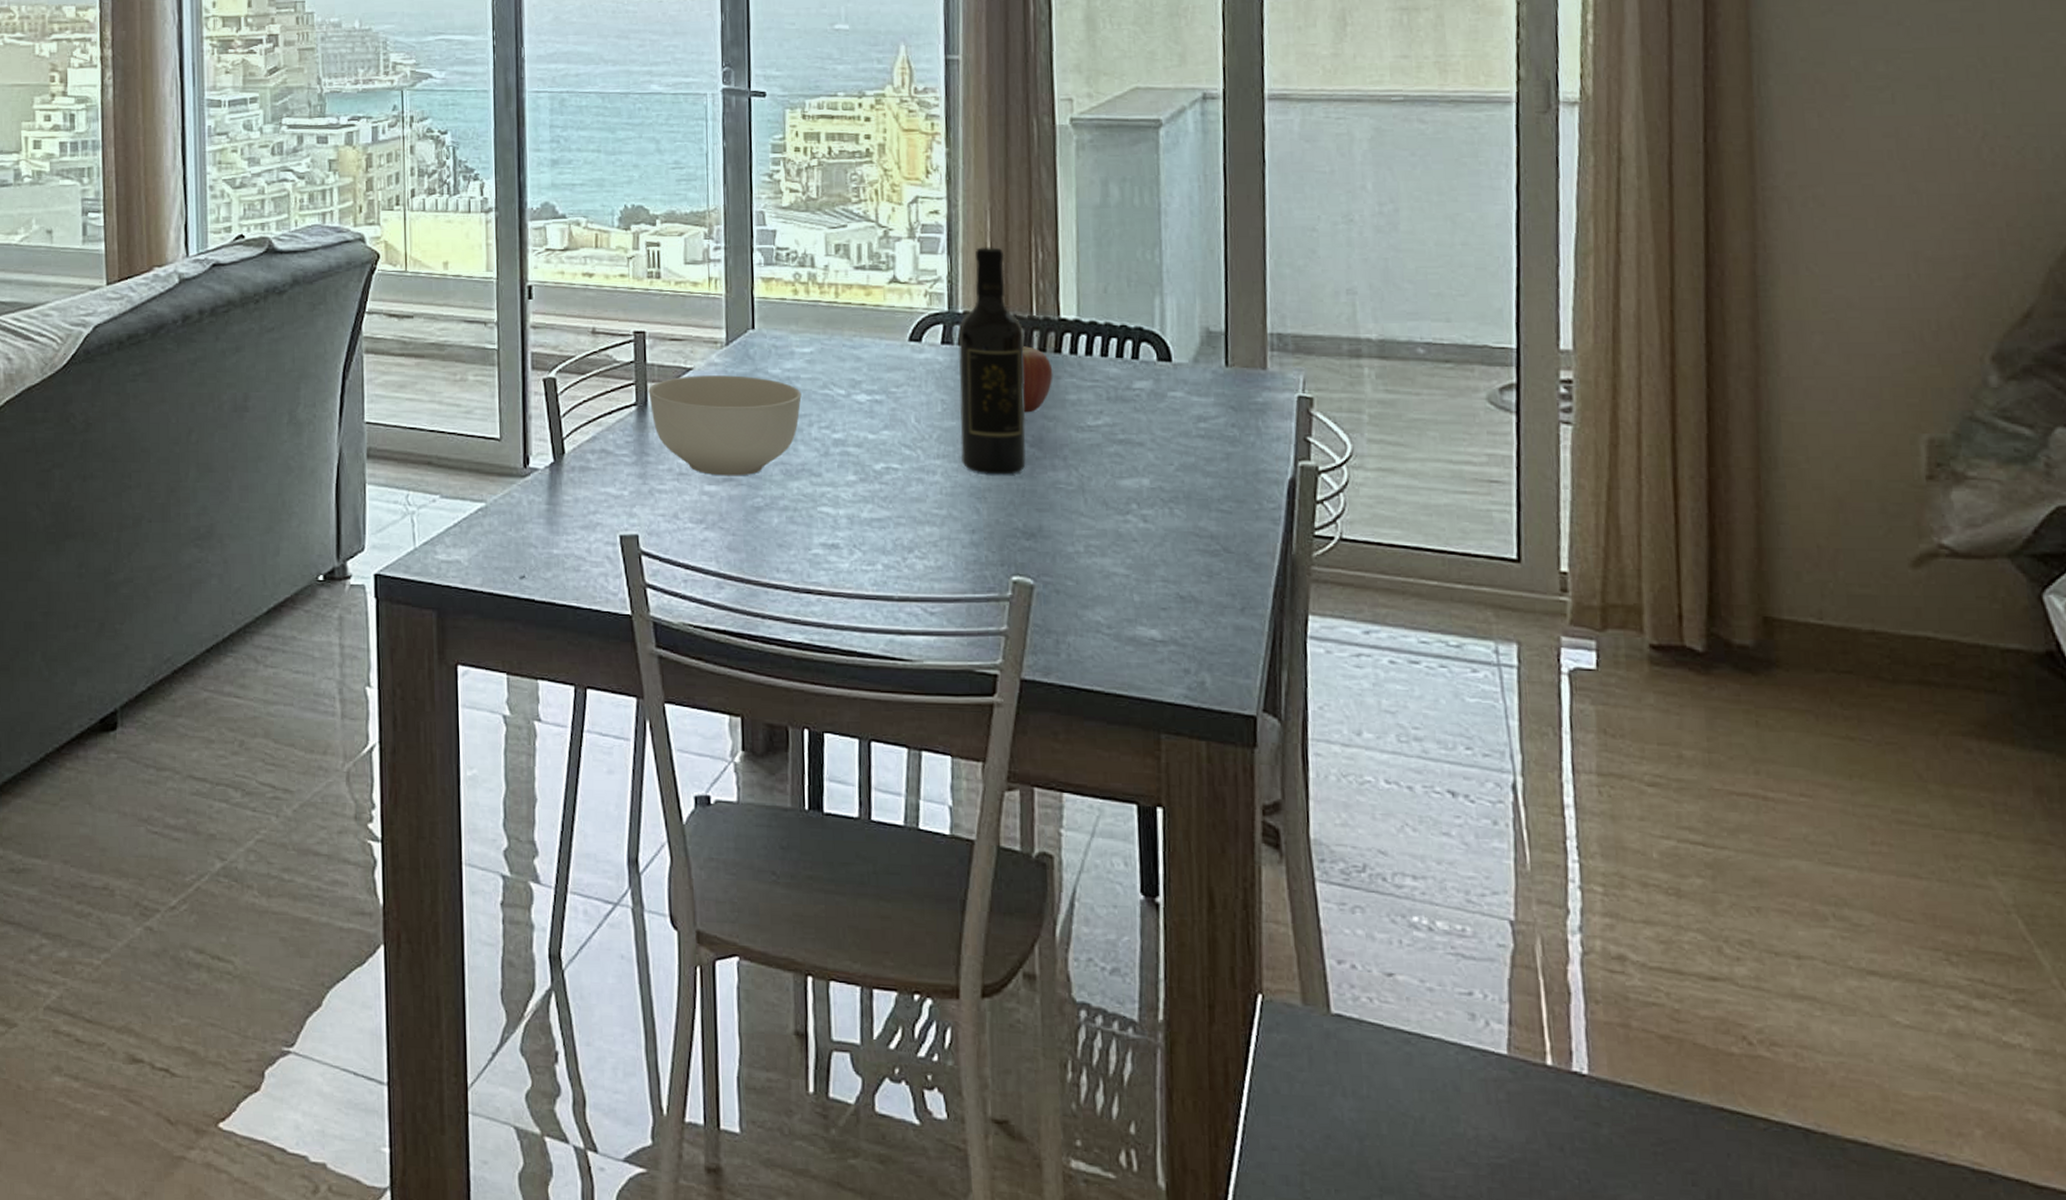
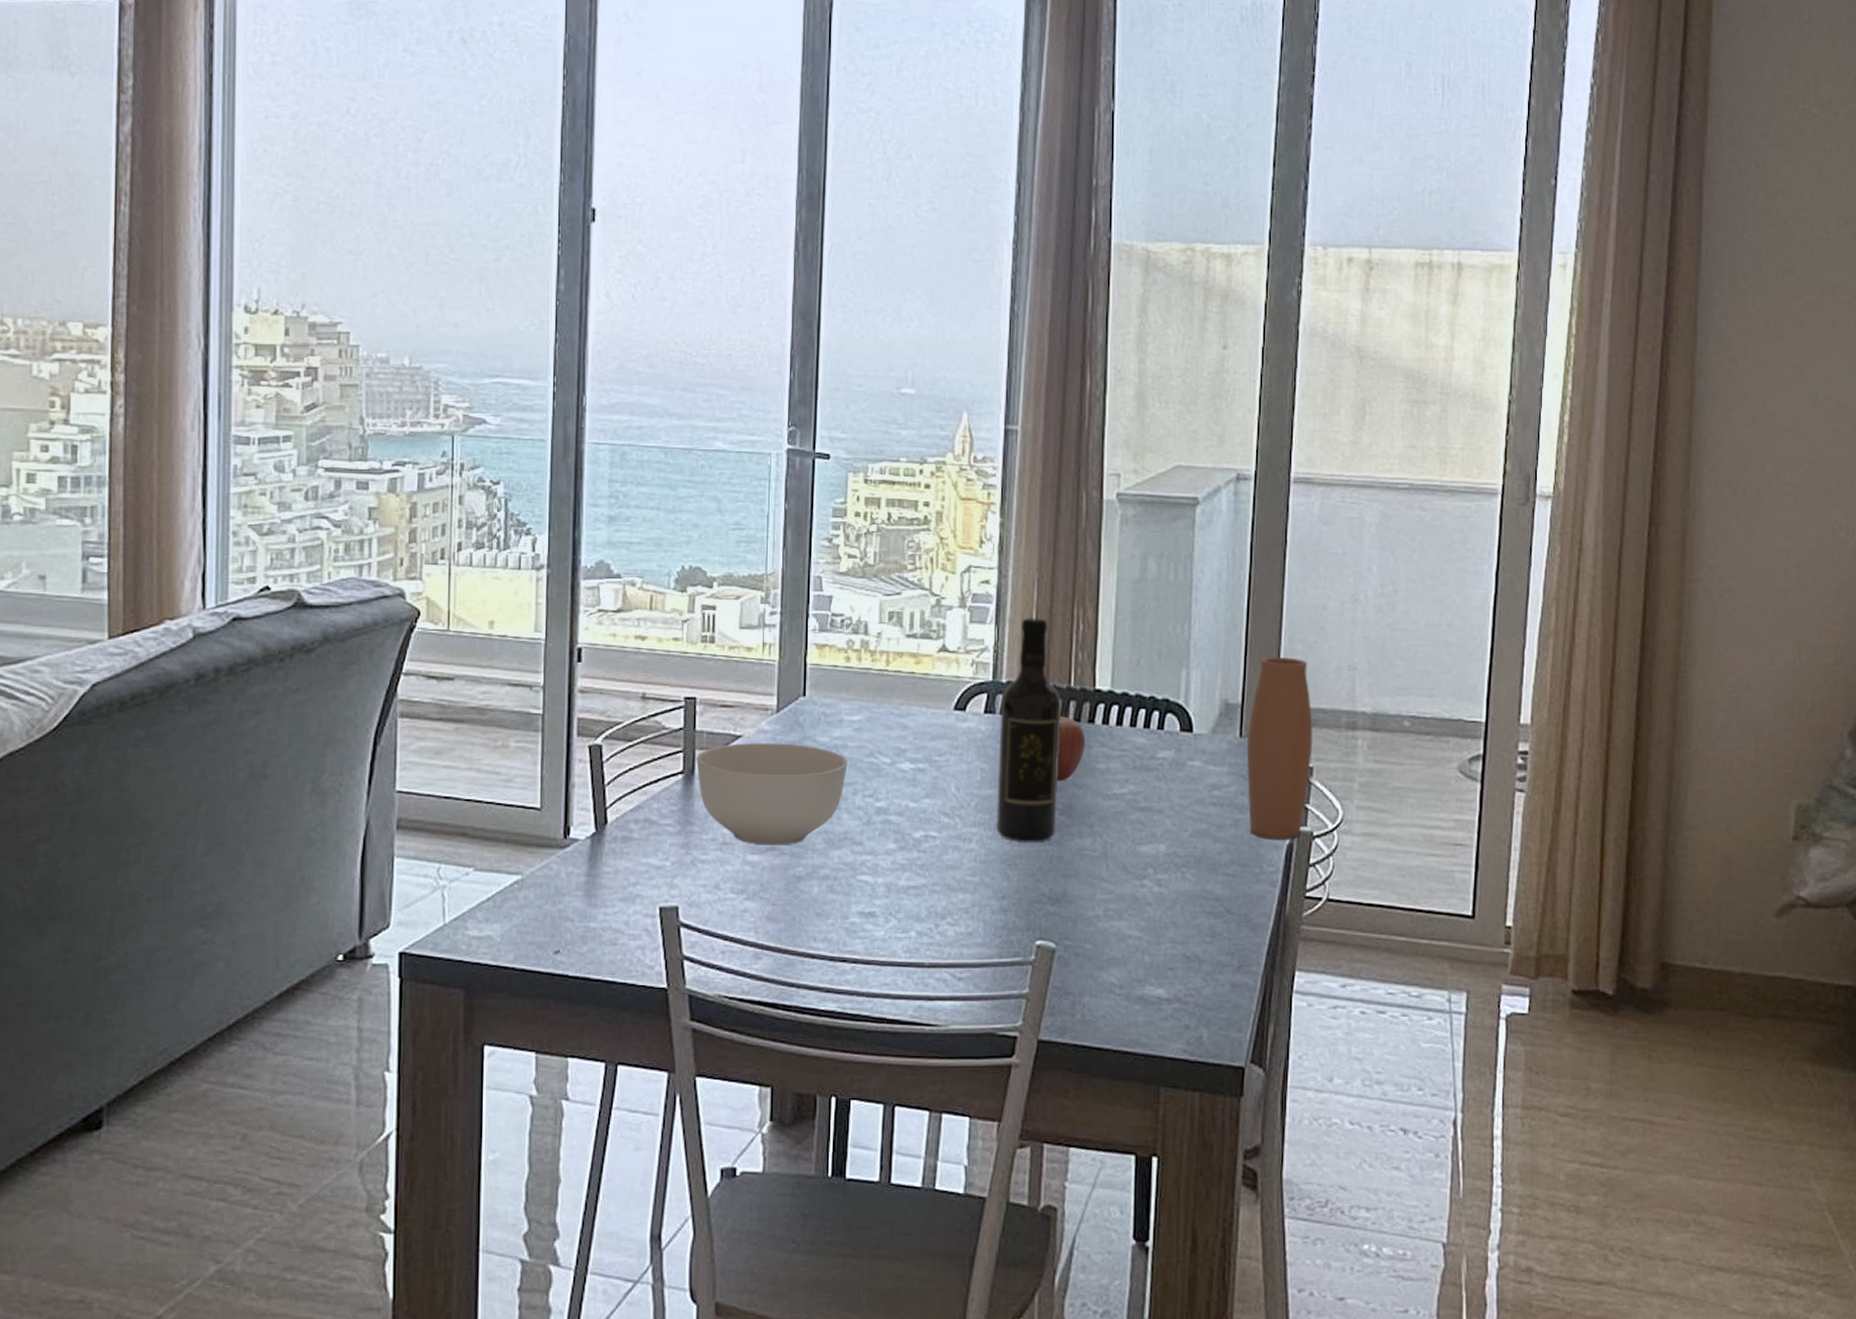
vase: none [1234,282,1311,474] -> present [1247,657,1313,840]

